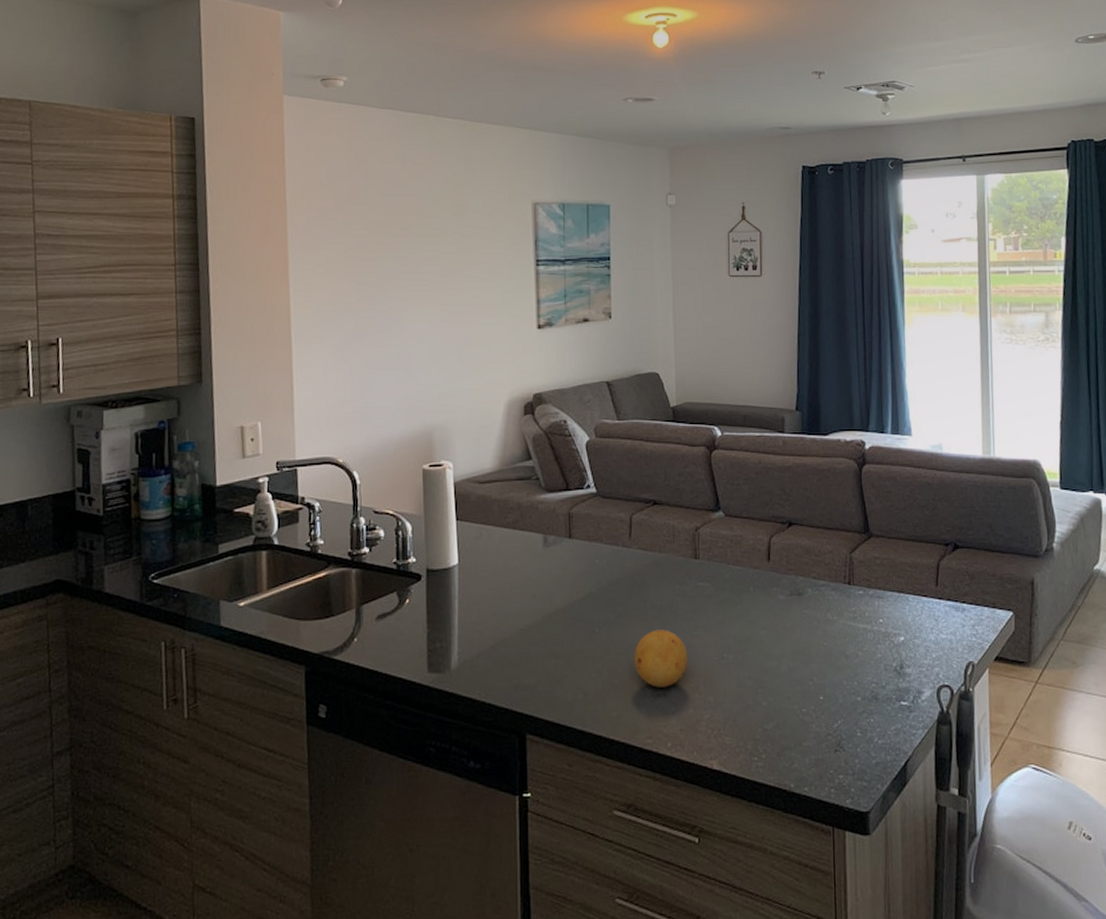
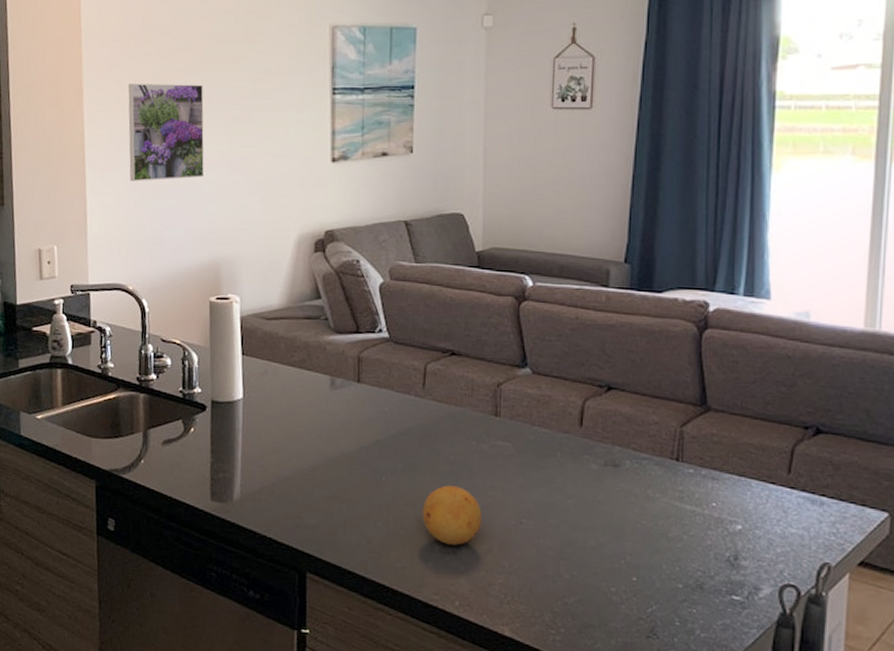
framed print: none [336,257,414,353] -> present [128,84,204,181]

